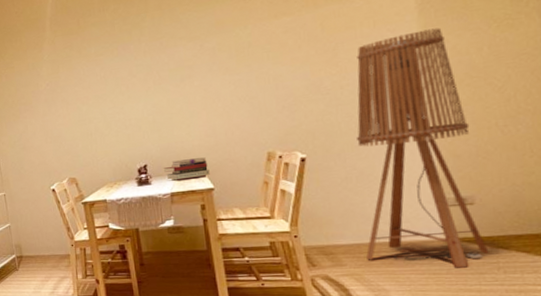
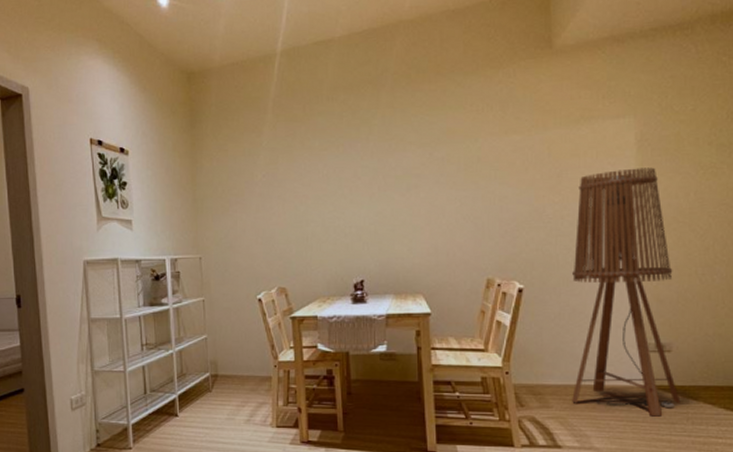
books: present [164,157,210,181] -> none [382,278,428,301]

